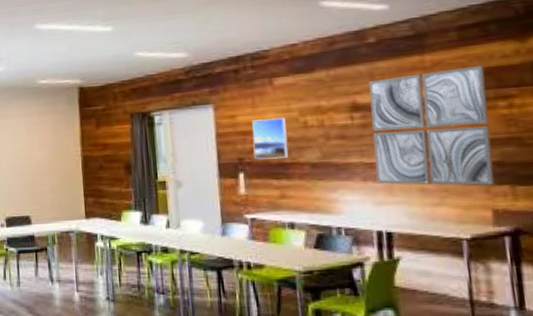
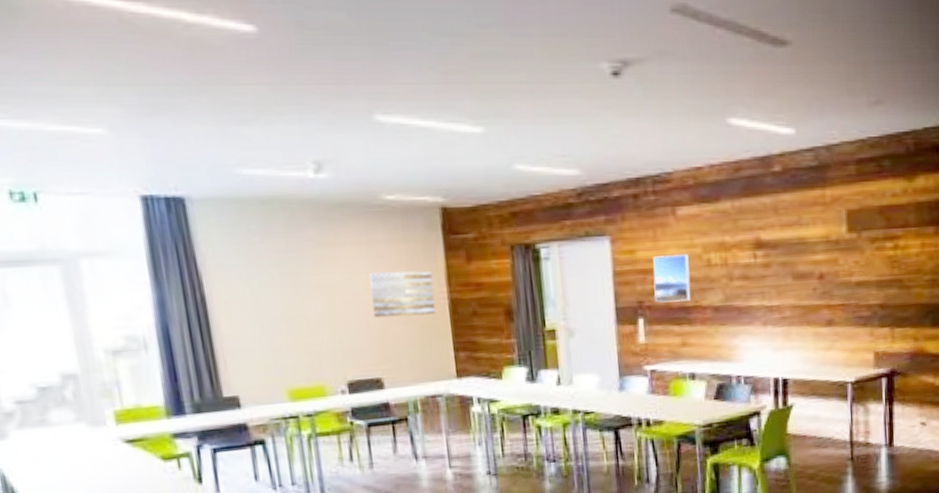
wall art: none [25,135,72,170] -> present [369,271,436,318]
wall art: present [369,65,495,186] -> none [772,203,878,329]

